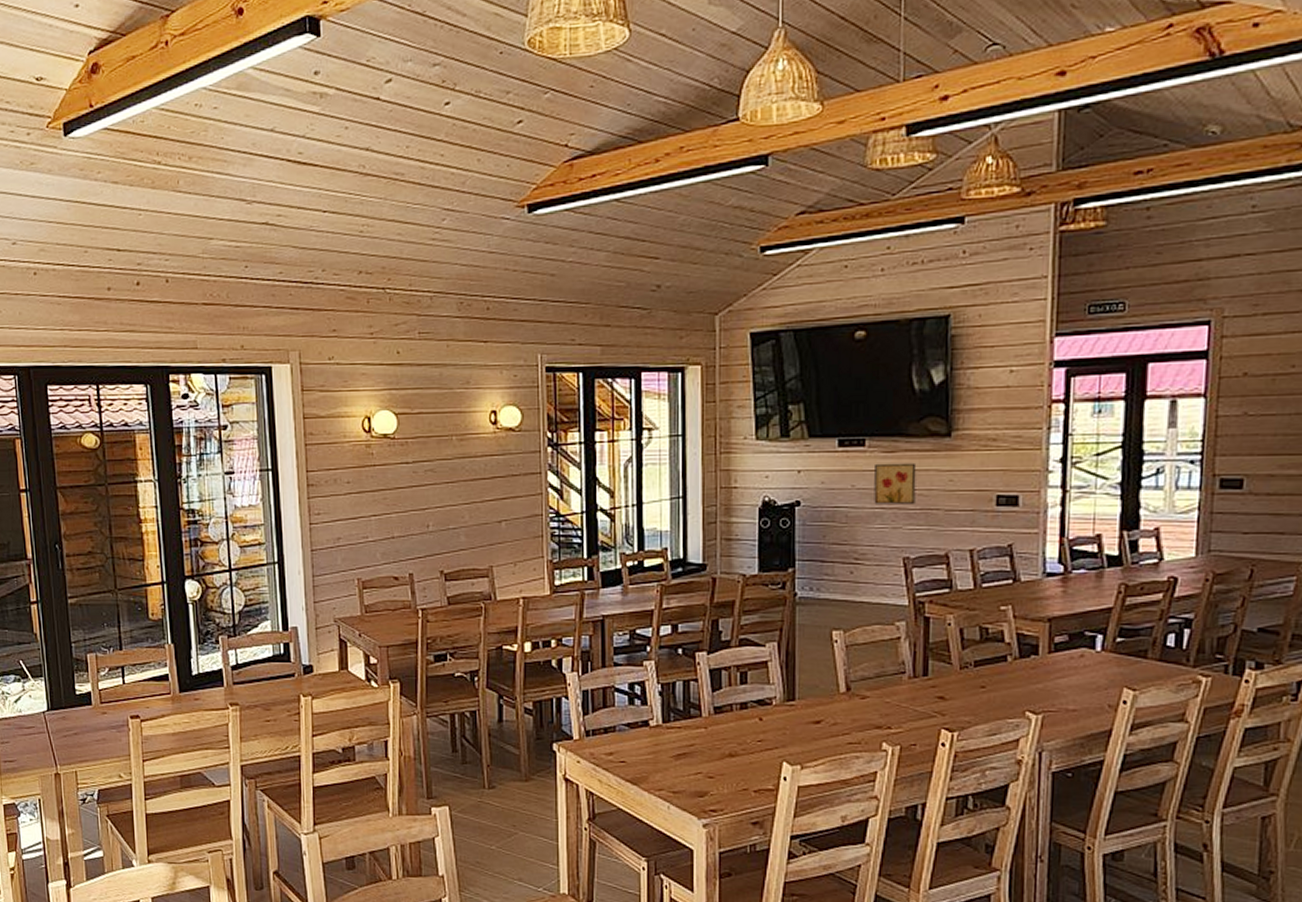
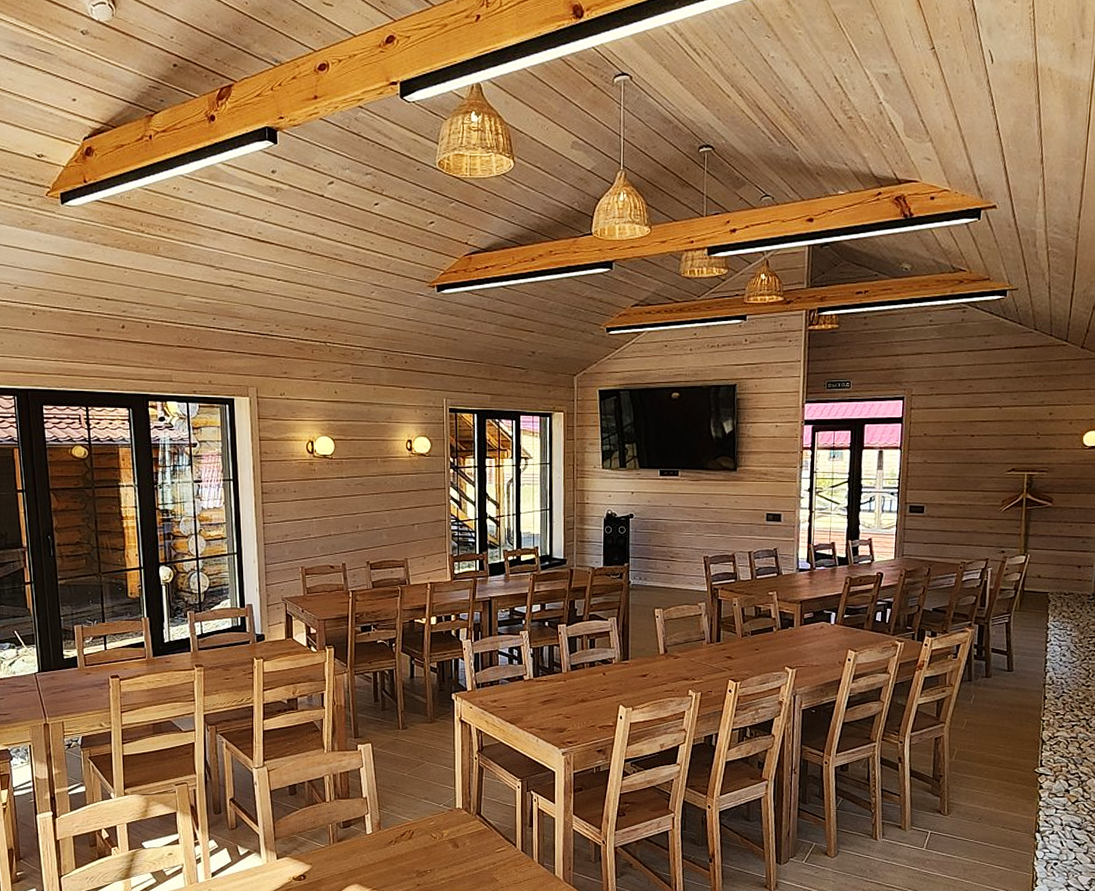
wall art: present [874,462,917,504] -> none [684,488,713,518]

